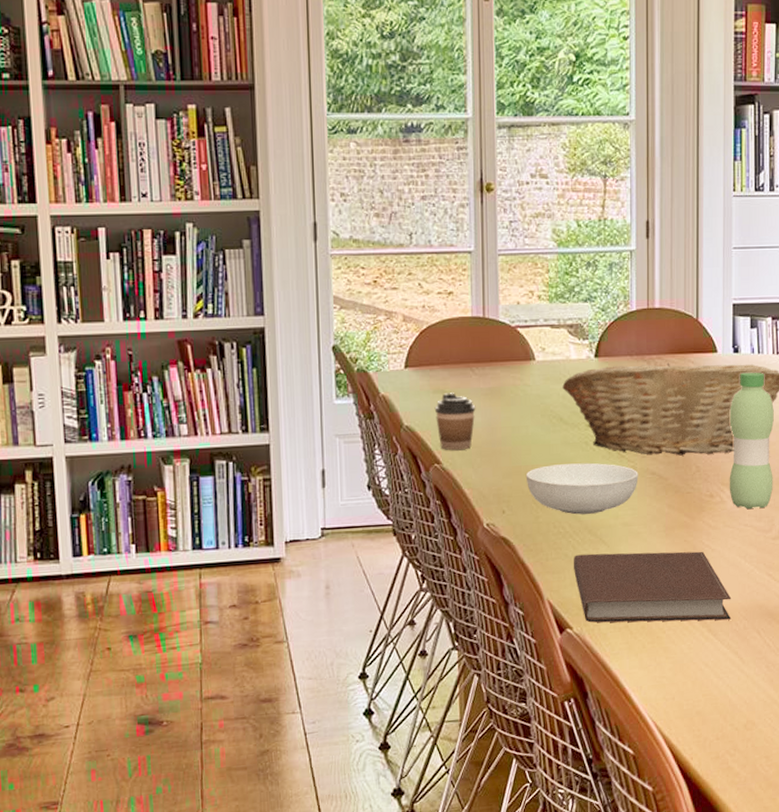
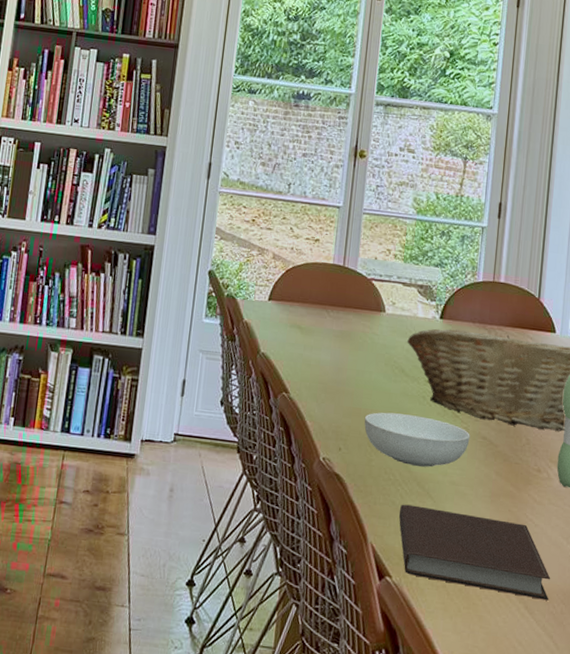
coffee cup: present [434,393,476,451] -> none [289,329,327,384]

